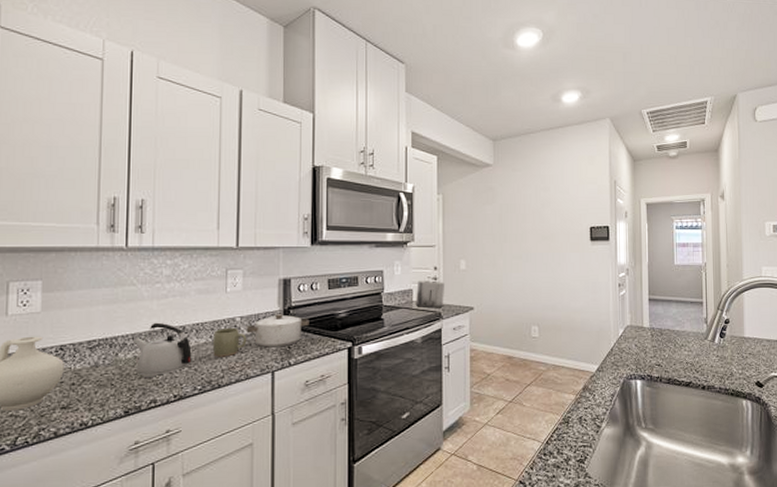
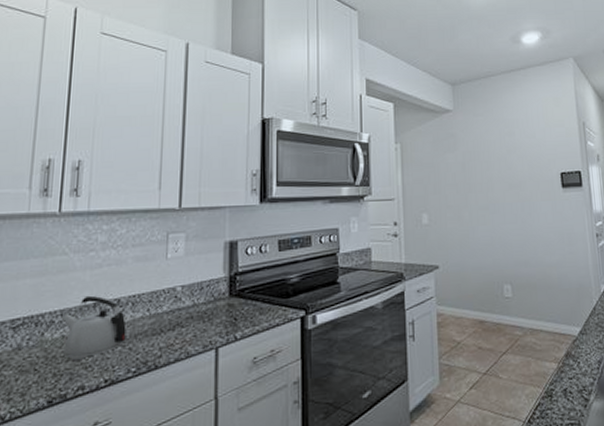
mug: present [212,327,247,357] -> none [149,298,189,333]
cooking pot: present [246,314,309,348] -> none [187,281,258,321]
toaster: present [416,280,444,308] -> none [375,237,406,269]

